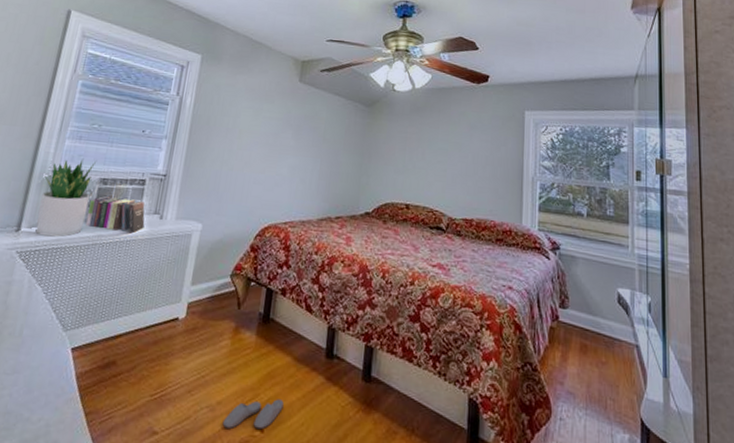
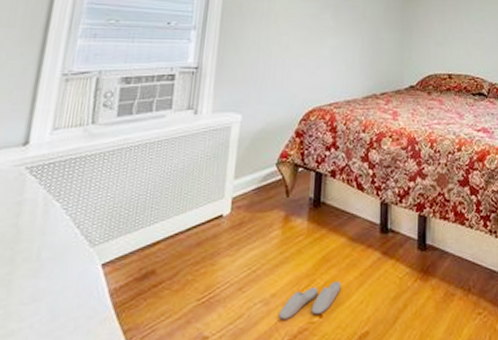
planter: present [35,158,97,238] -> none [48,57,117,147]
books: present [86,195,145,234] -> none [109,95,178,133]

